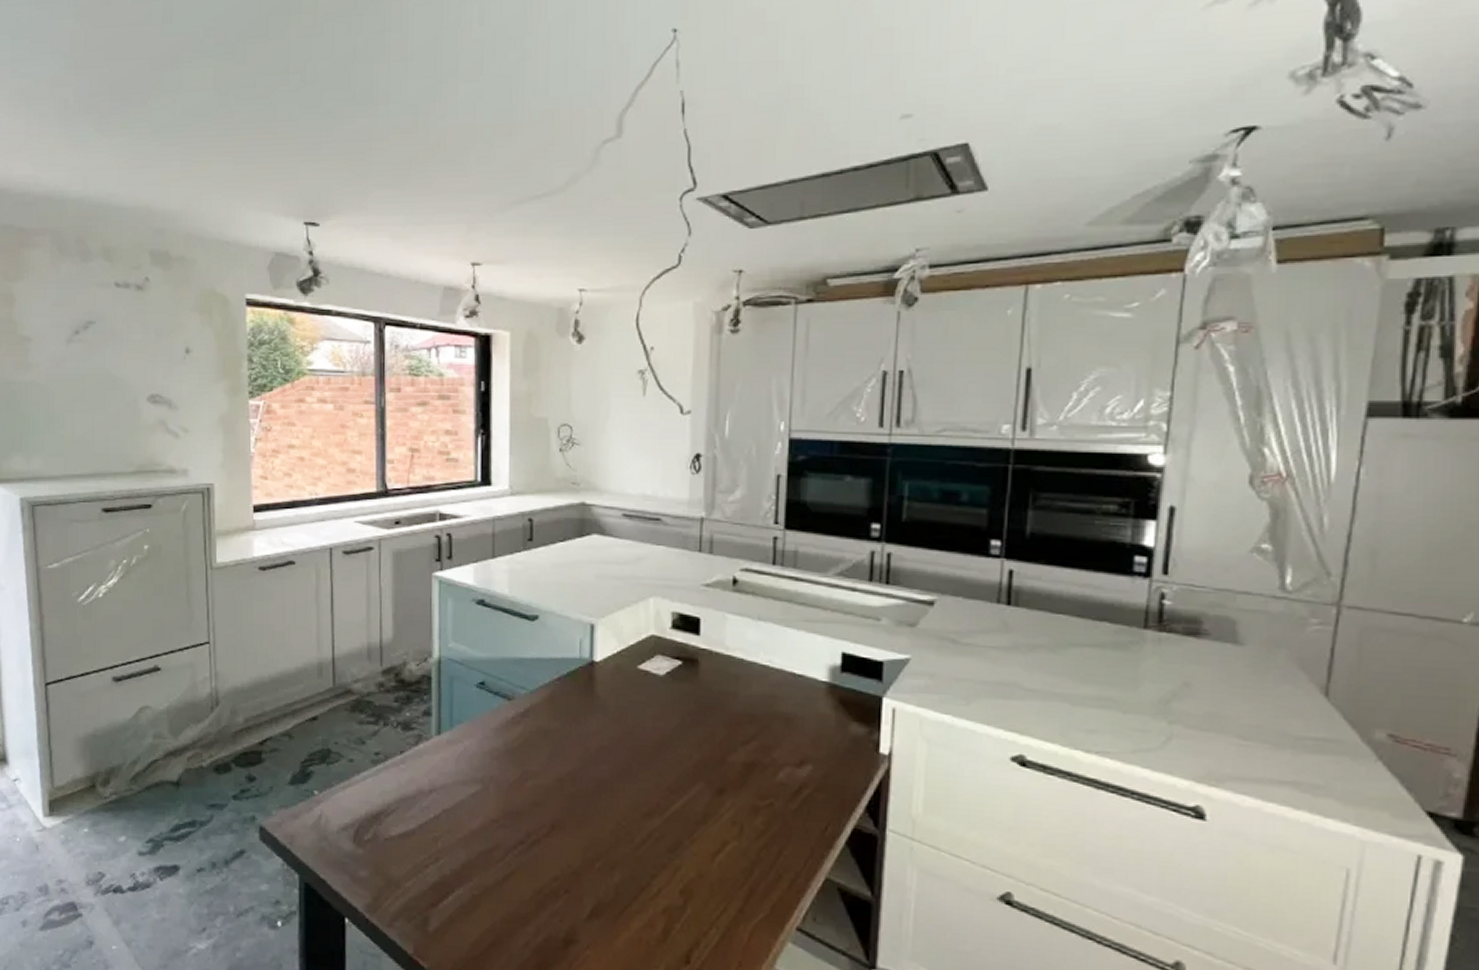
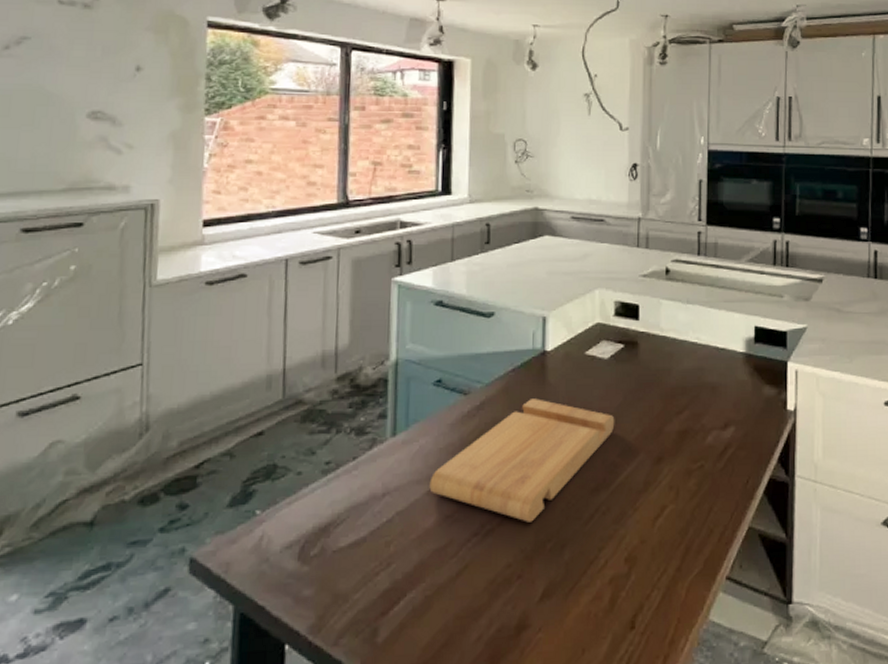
cutting board: none [474,711,671,838] -> present [429,398,615,522]

